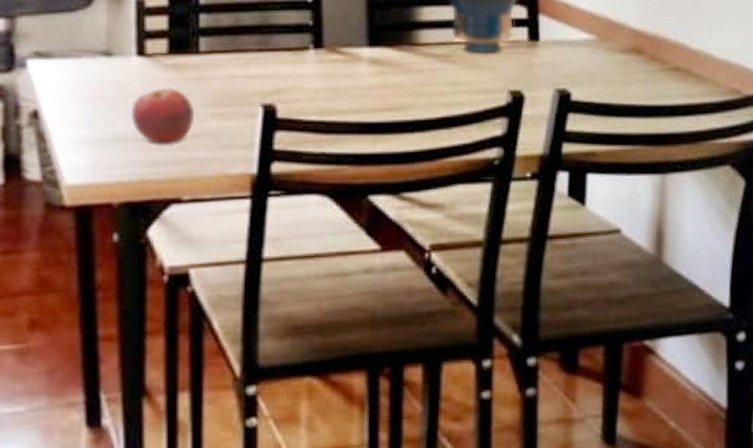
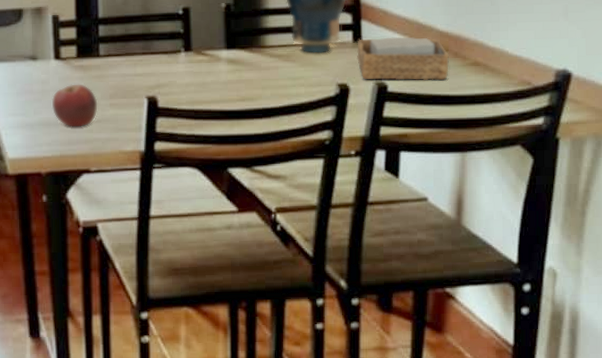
napkin holder: none [532,35,645,88] -> present [356,37,449,81]

